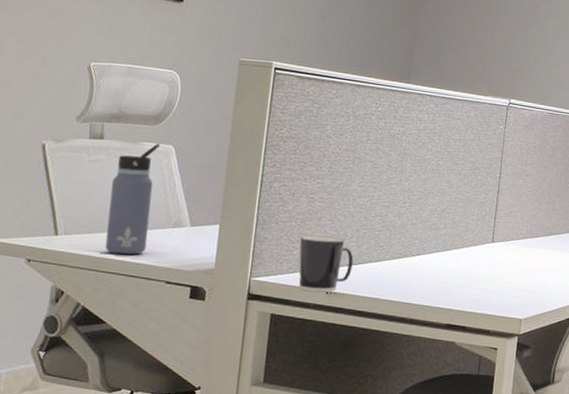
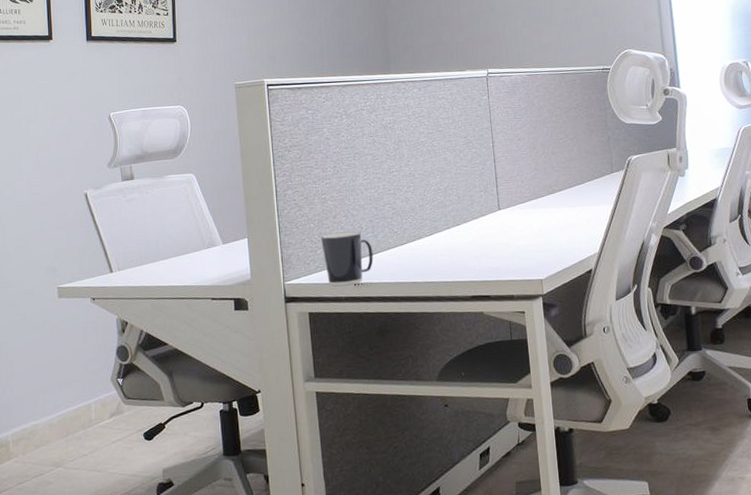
water bottle: present [105,143,161,255] -> none [148,174,189,281]

